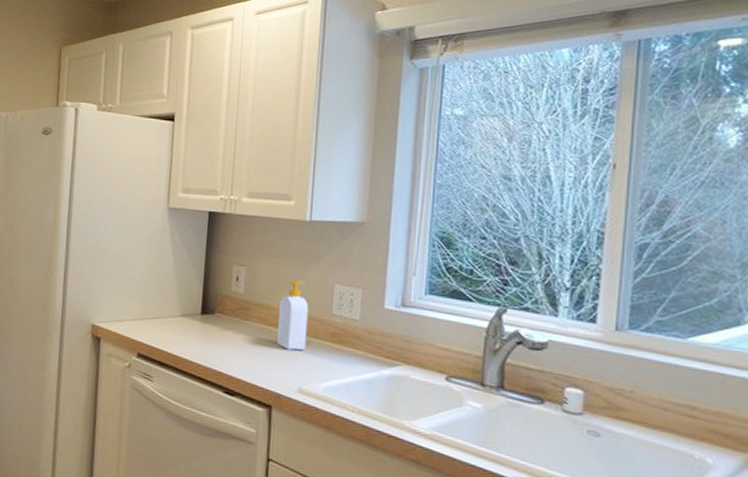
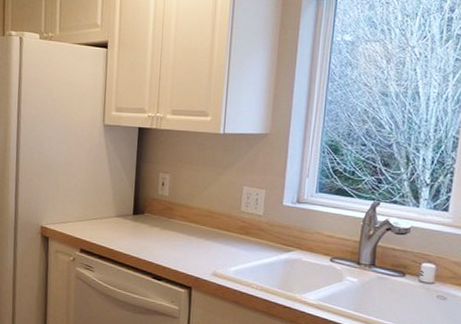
soap bottle: present [276,280,309,351] -> none [195,184,222,242]

